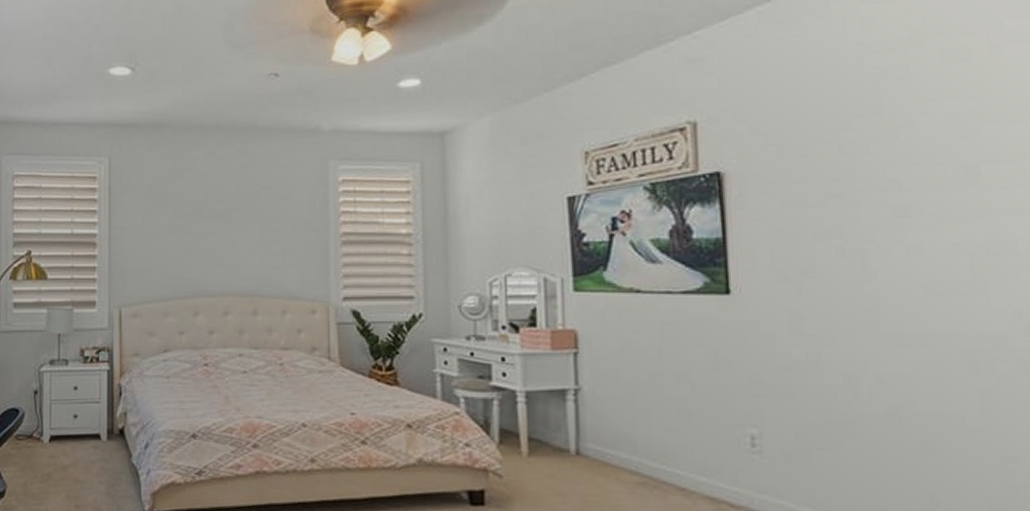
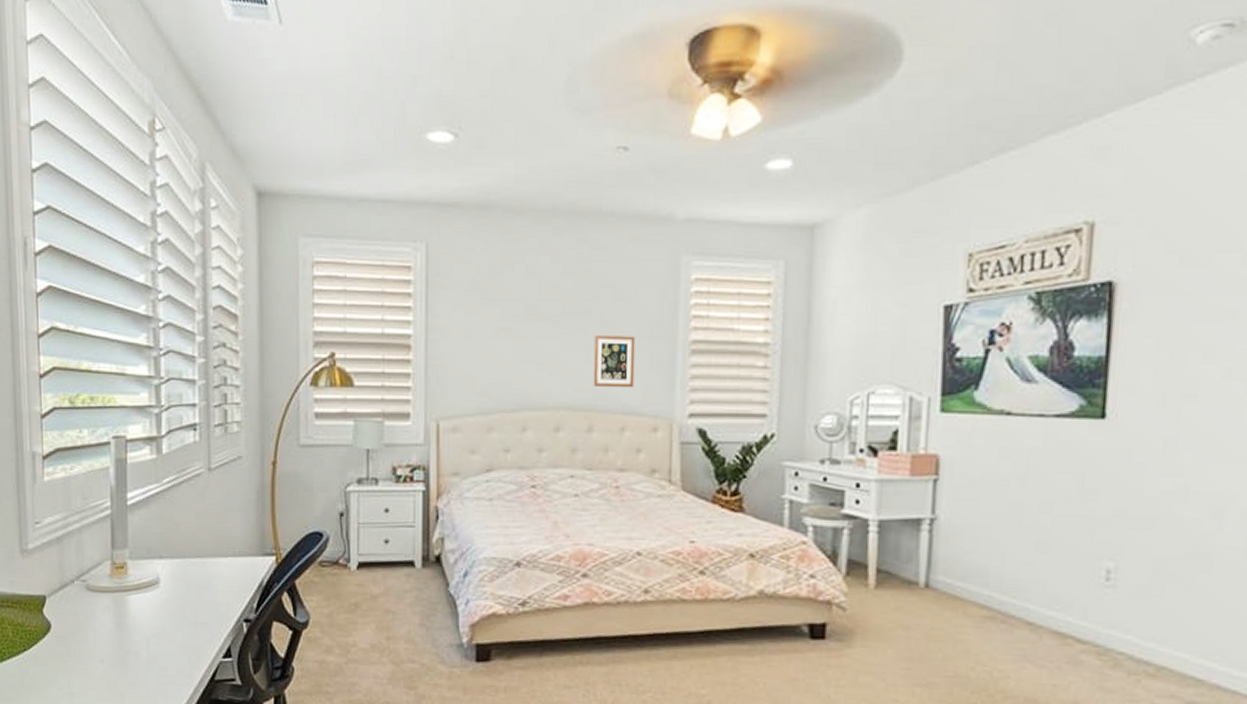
picture frame: none [256,230,293,276] -> present [593,334,635,388]

